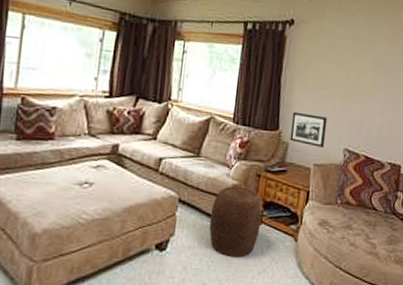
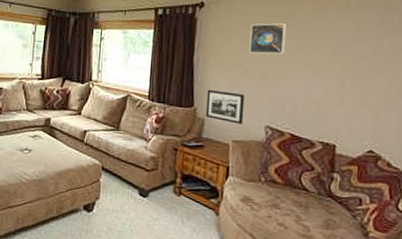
stool: present [209,186,262,258] -> none [130,158,181,225]
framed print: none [333,46,367,78] -> present [249,23,286,55]

